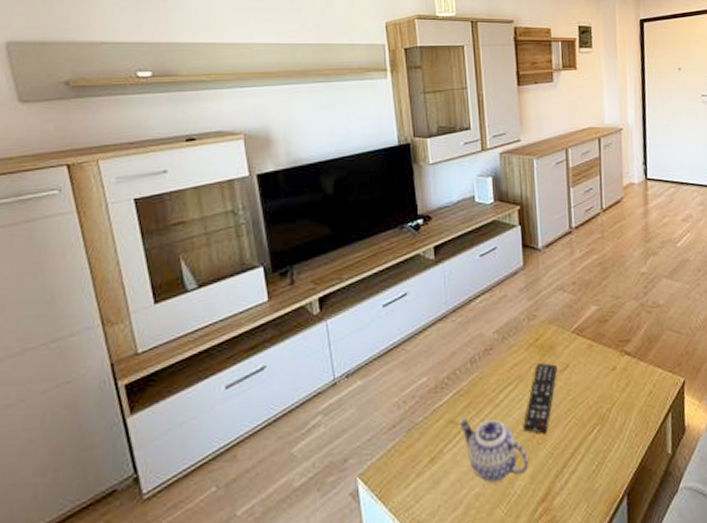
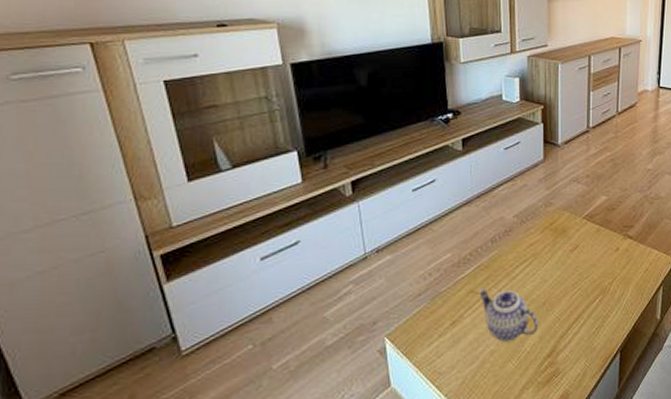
remote control: present [523,362,557,434] -> none [535,243,568,303]

